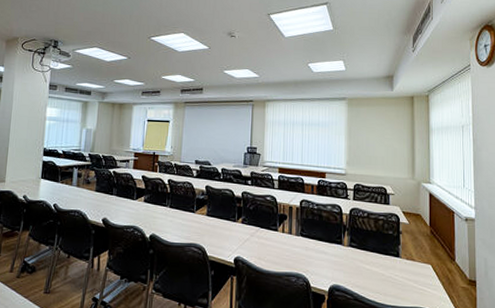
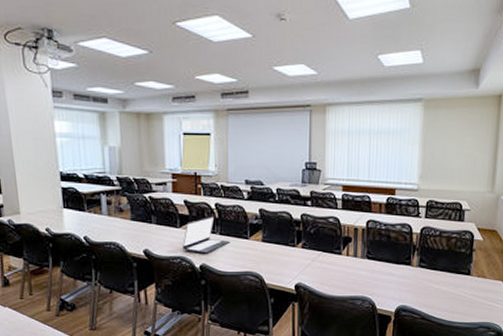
laptop: none [136,191,179,223] -> present [182,216,230,252]

